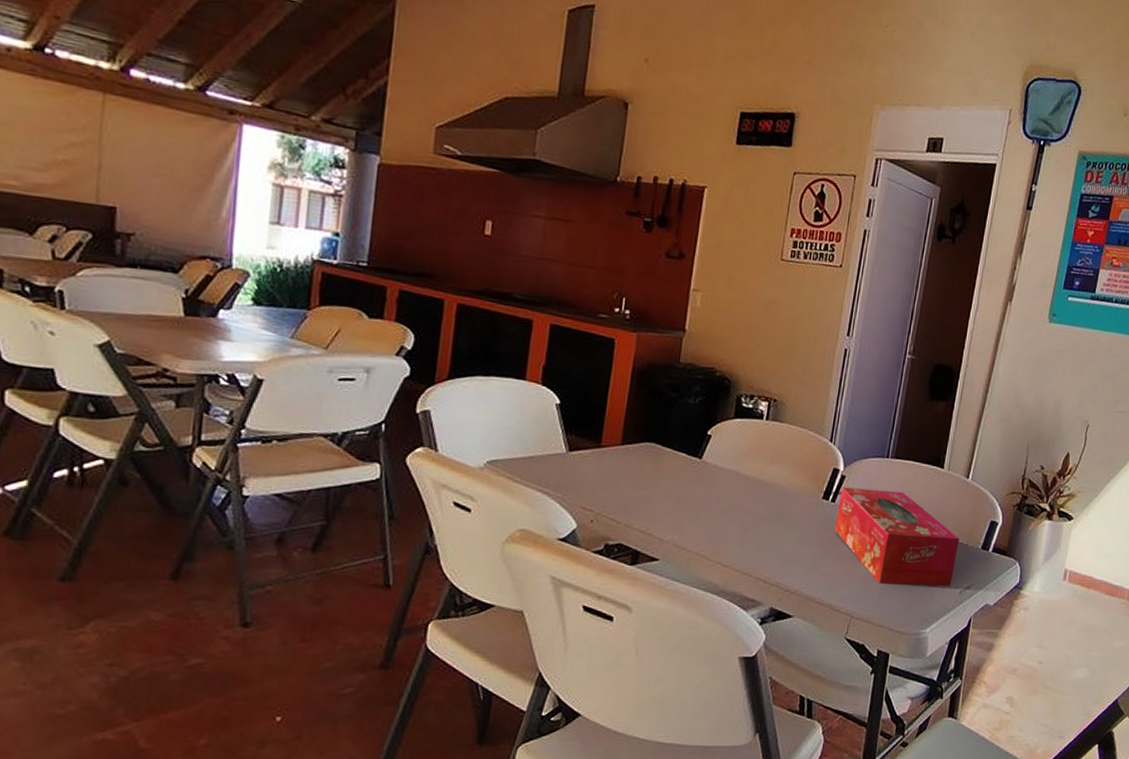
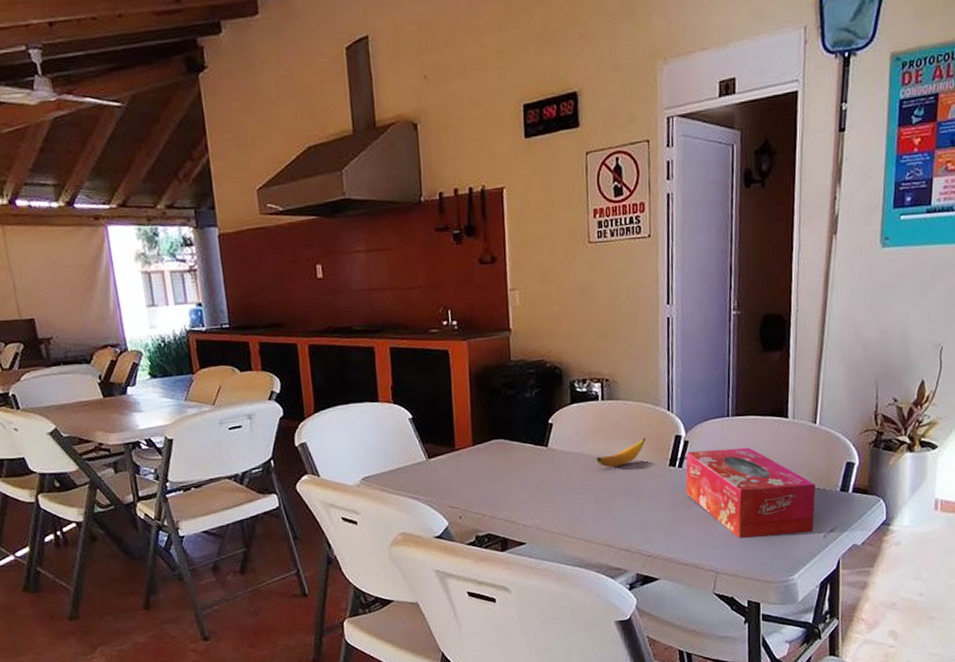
banana: none [749,466,804,491] -> present [596,438,646,467]

